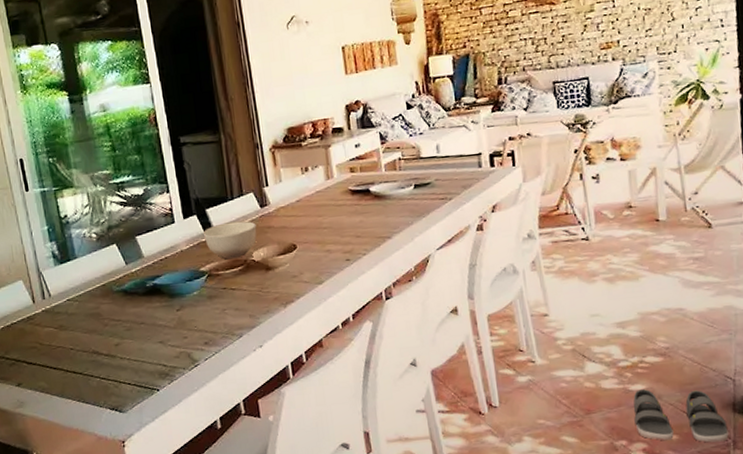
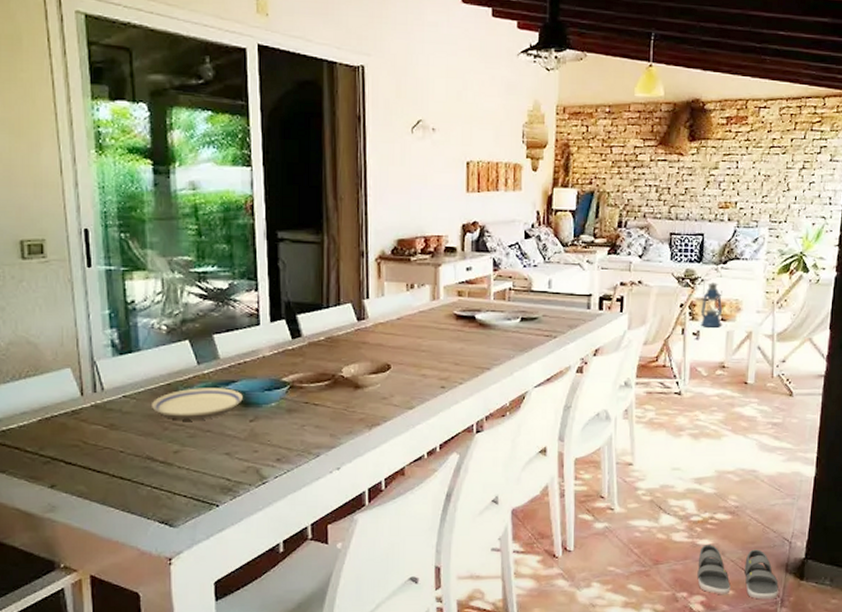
plate: none [92,283,168,316] -> present [152,388,243,420]
bowl: present [203,220,257,260] -> none [290,332,350,372]
lantern: none [595,108,621,170] -> present [701,267,723,327]

